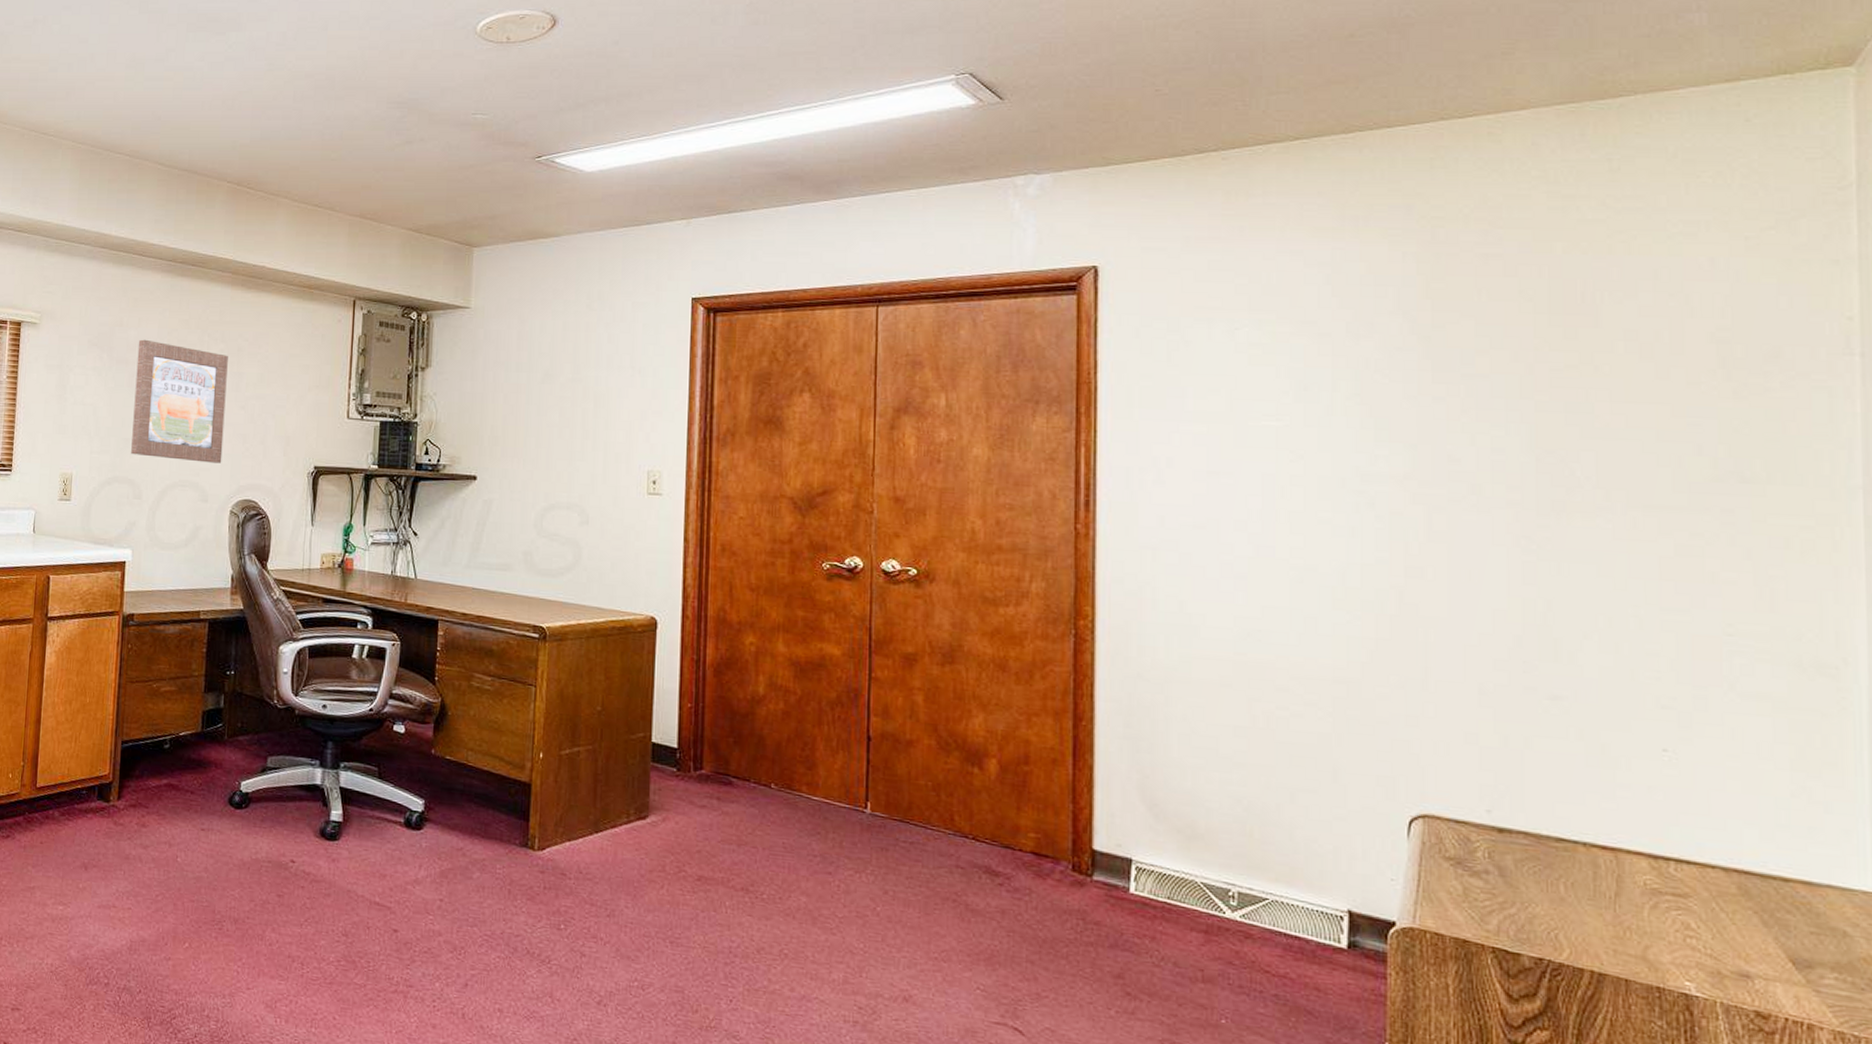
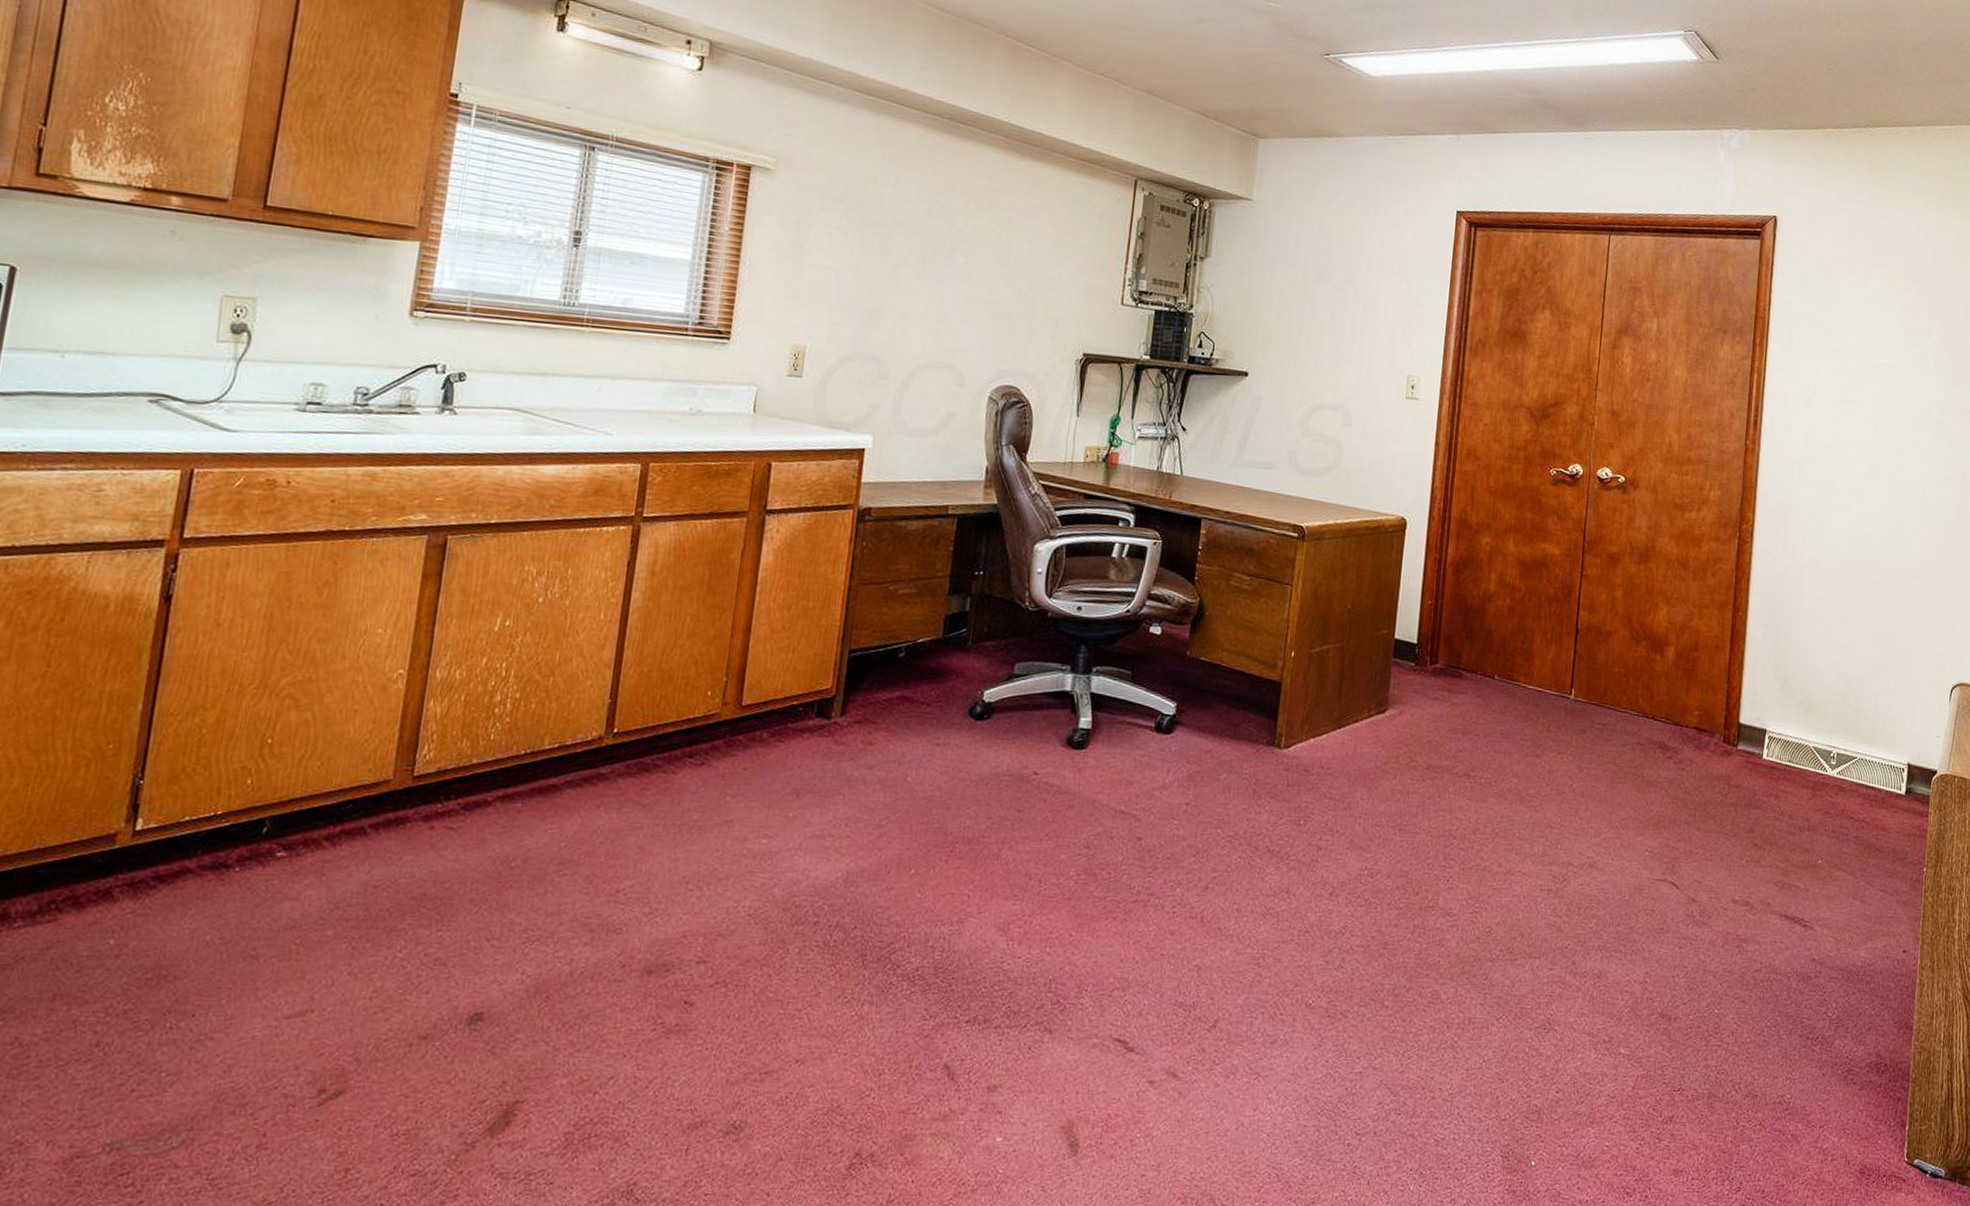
wall art: present [131,339,228,463] -> none [878,200,996,345]

